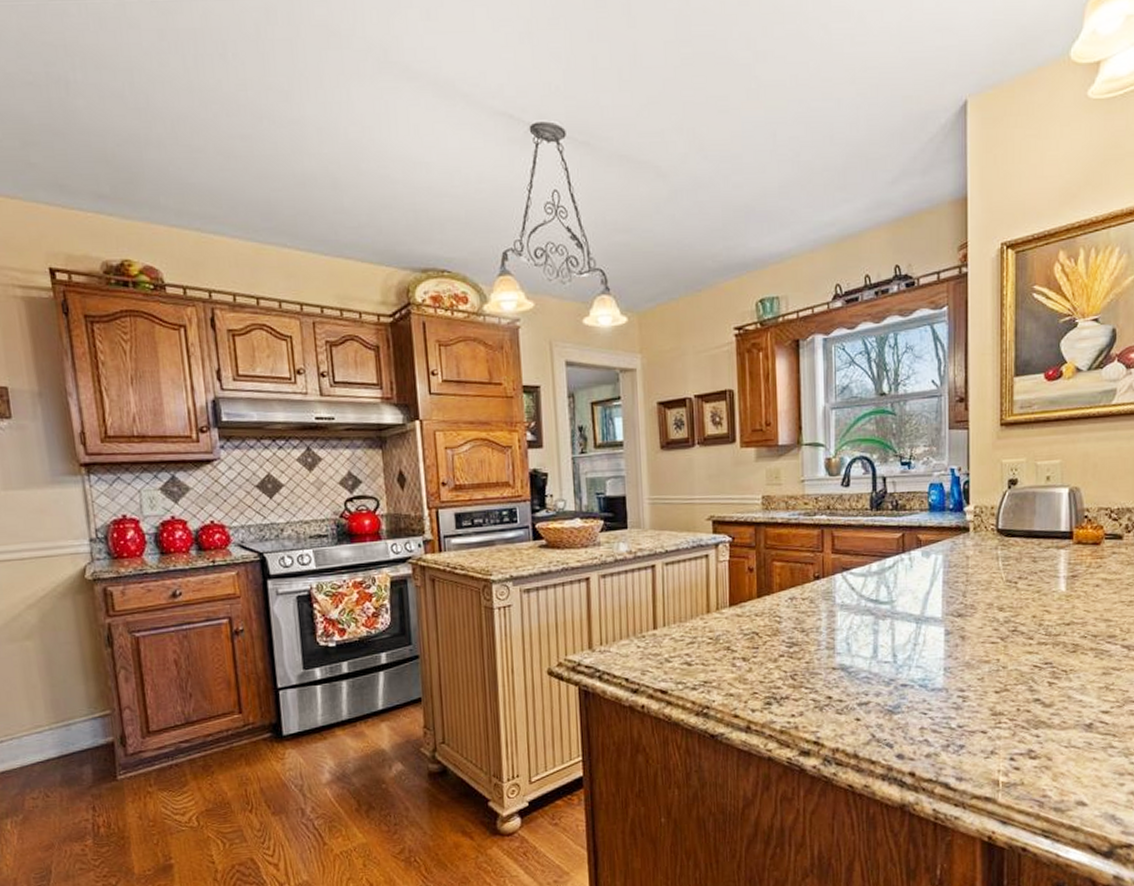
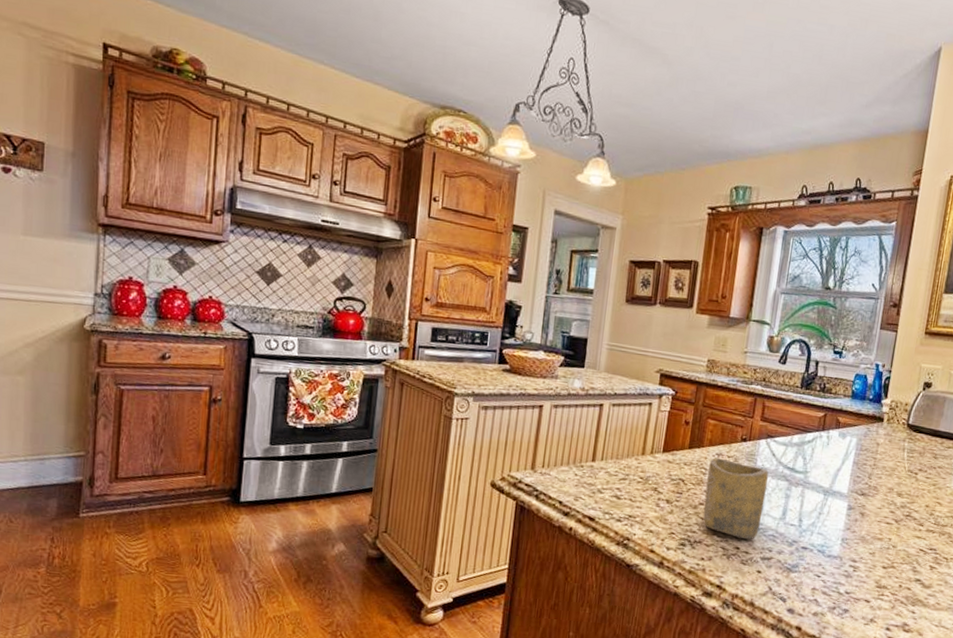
cup: none [783,602,851,687] -> present [703,457,769,540]

